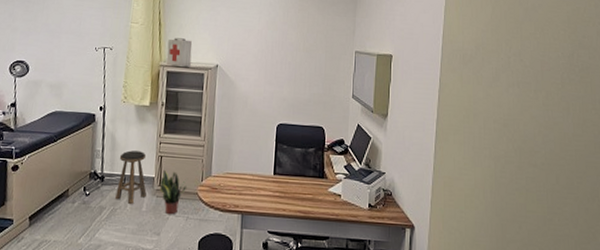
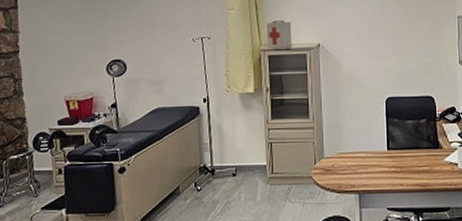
stool: present [115,150,147,204] -> none [228,140,259,195]
potted plant: present [159,169,187,215] -> none [272,156,300,202]

